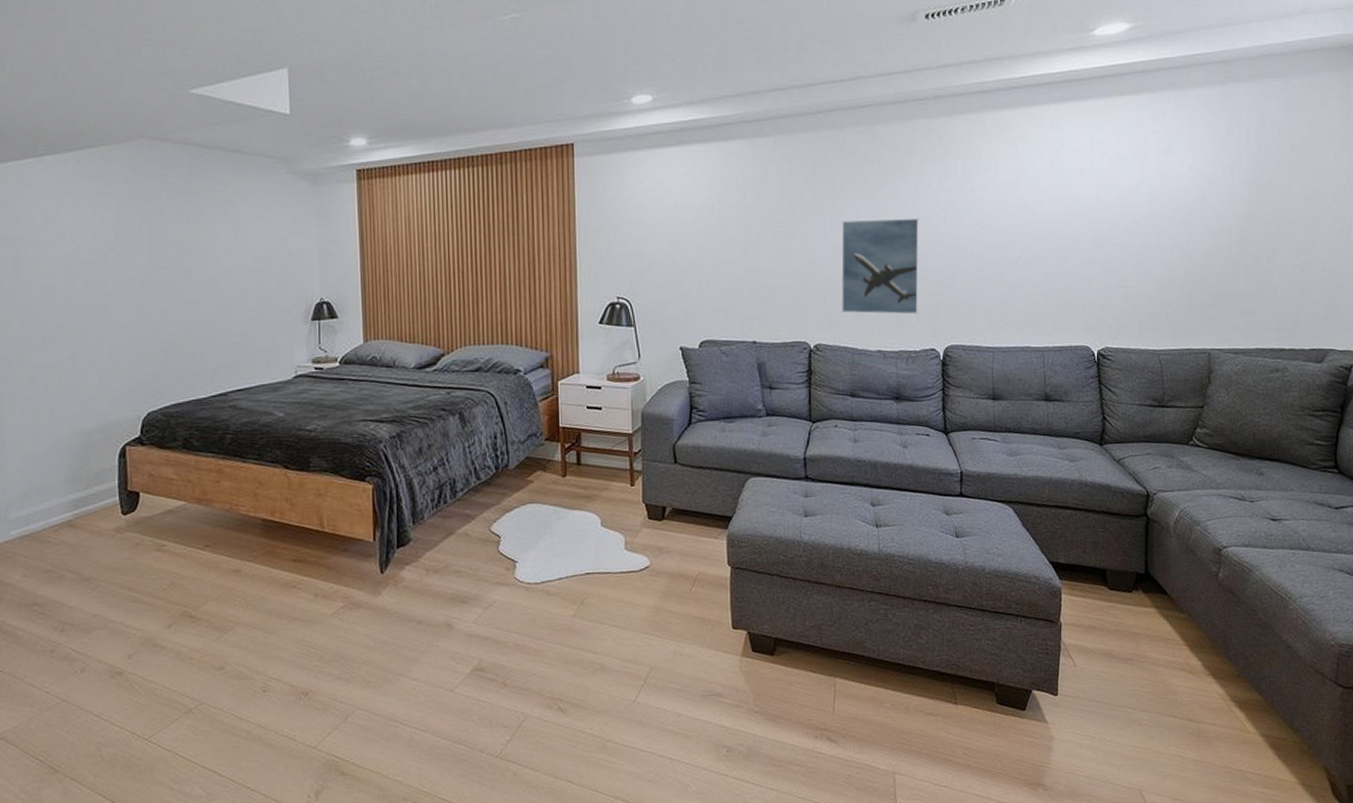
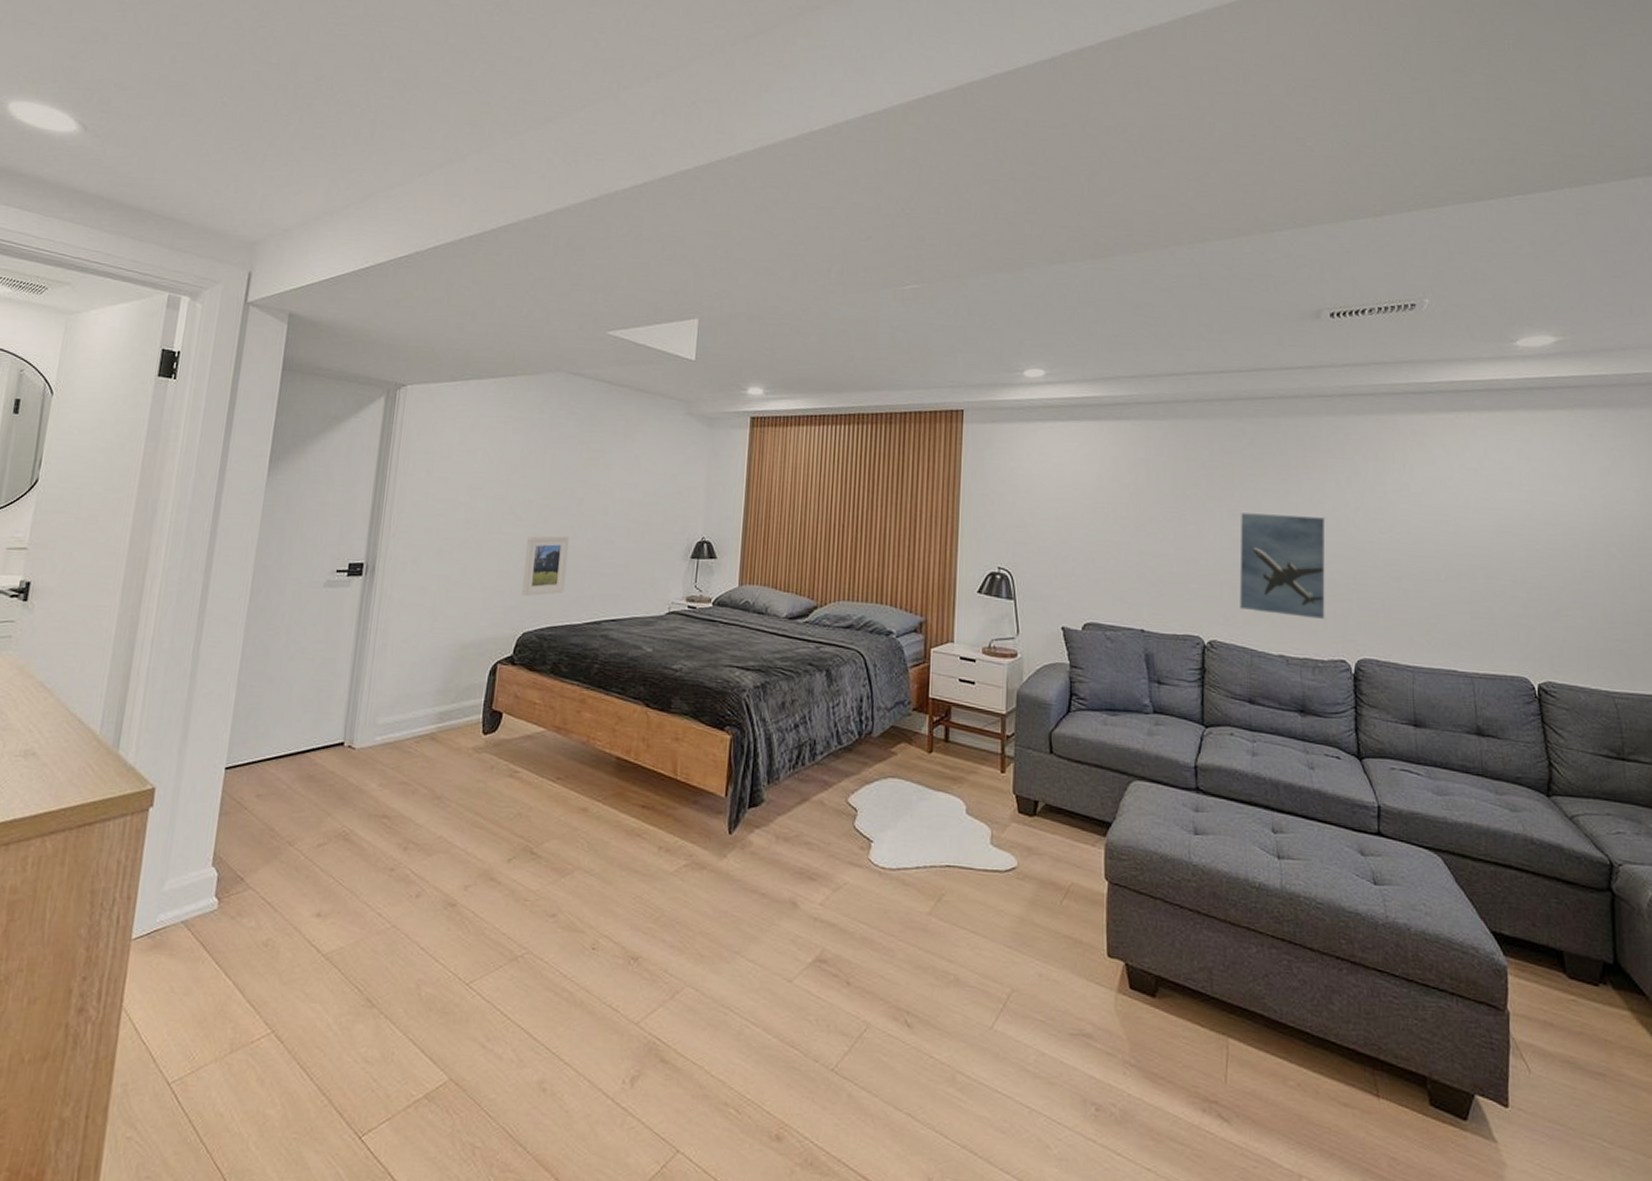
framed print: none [136,312,185,377] -> present [521,536,570,597]

